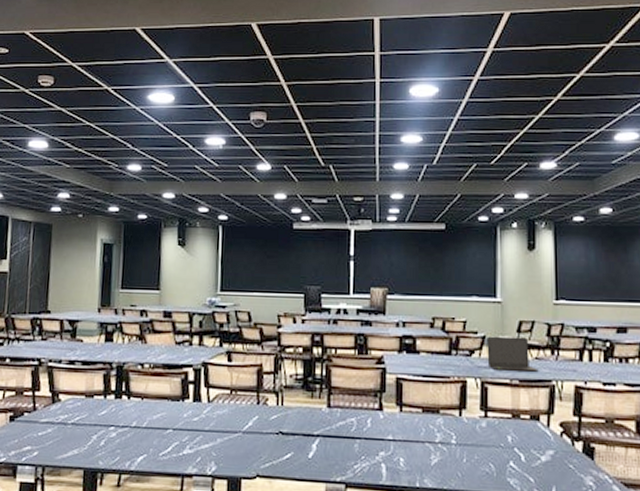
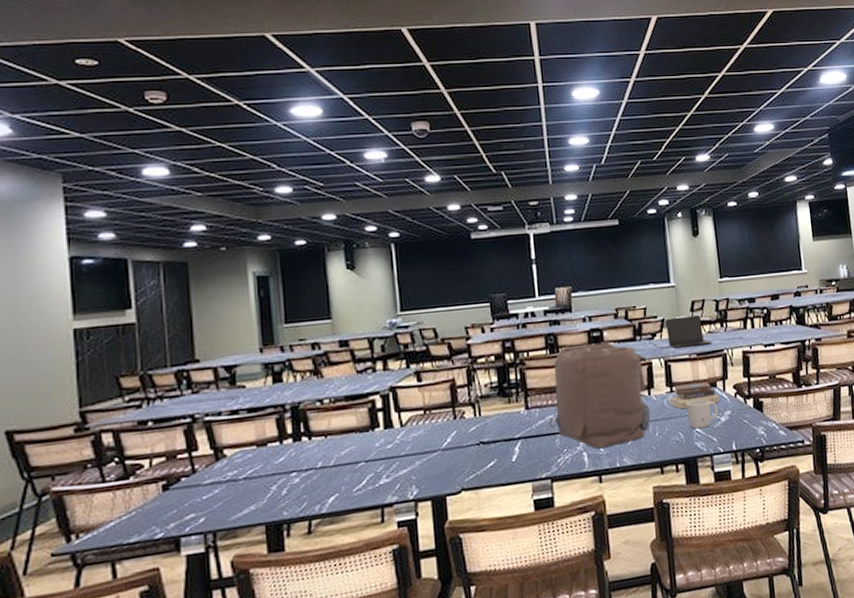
backpack: none [348,349,461,464] -> present [548,341,651,449]
books: none [481,410,542,440] -> present [668,381,720,410]
mug: none [500,430,539,465] -> present [685,399,719,429]

